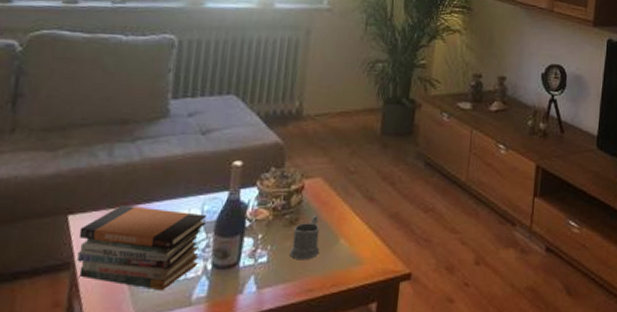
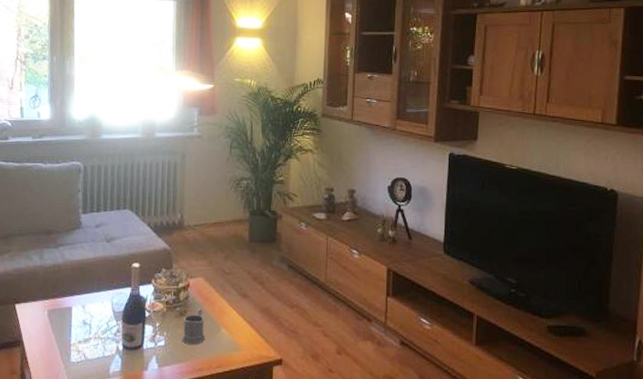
book stack: present [76,204,207,291] -> none [24,297,116,365]

